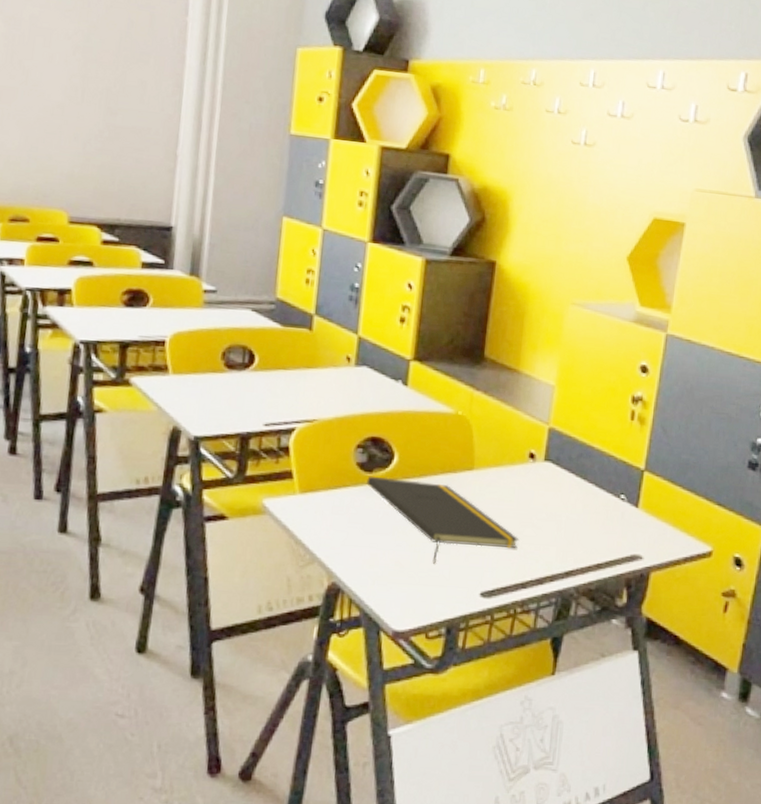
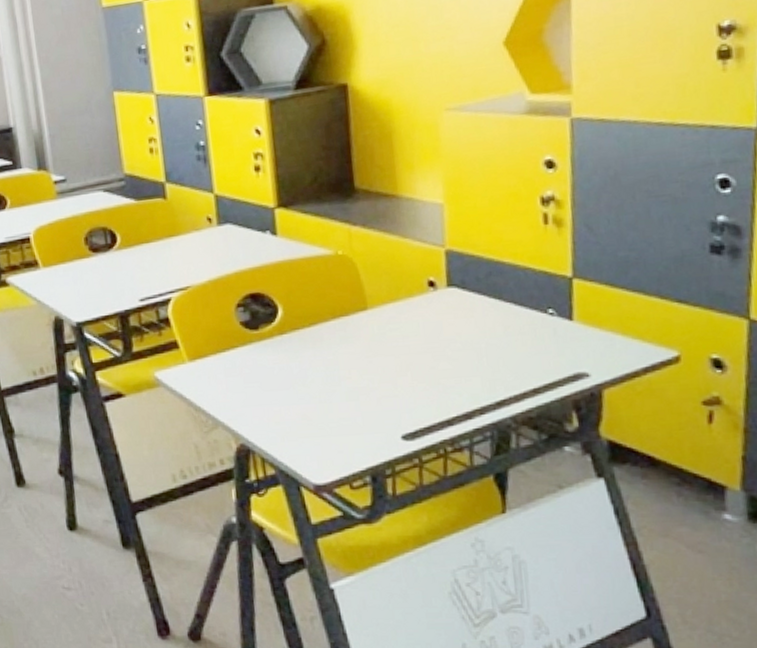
notepad: present [365,476,519,564] -> none [254,329,435,413]

